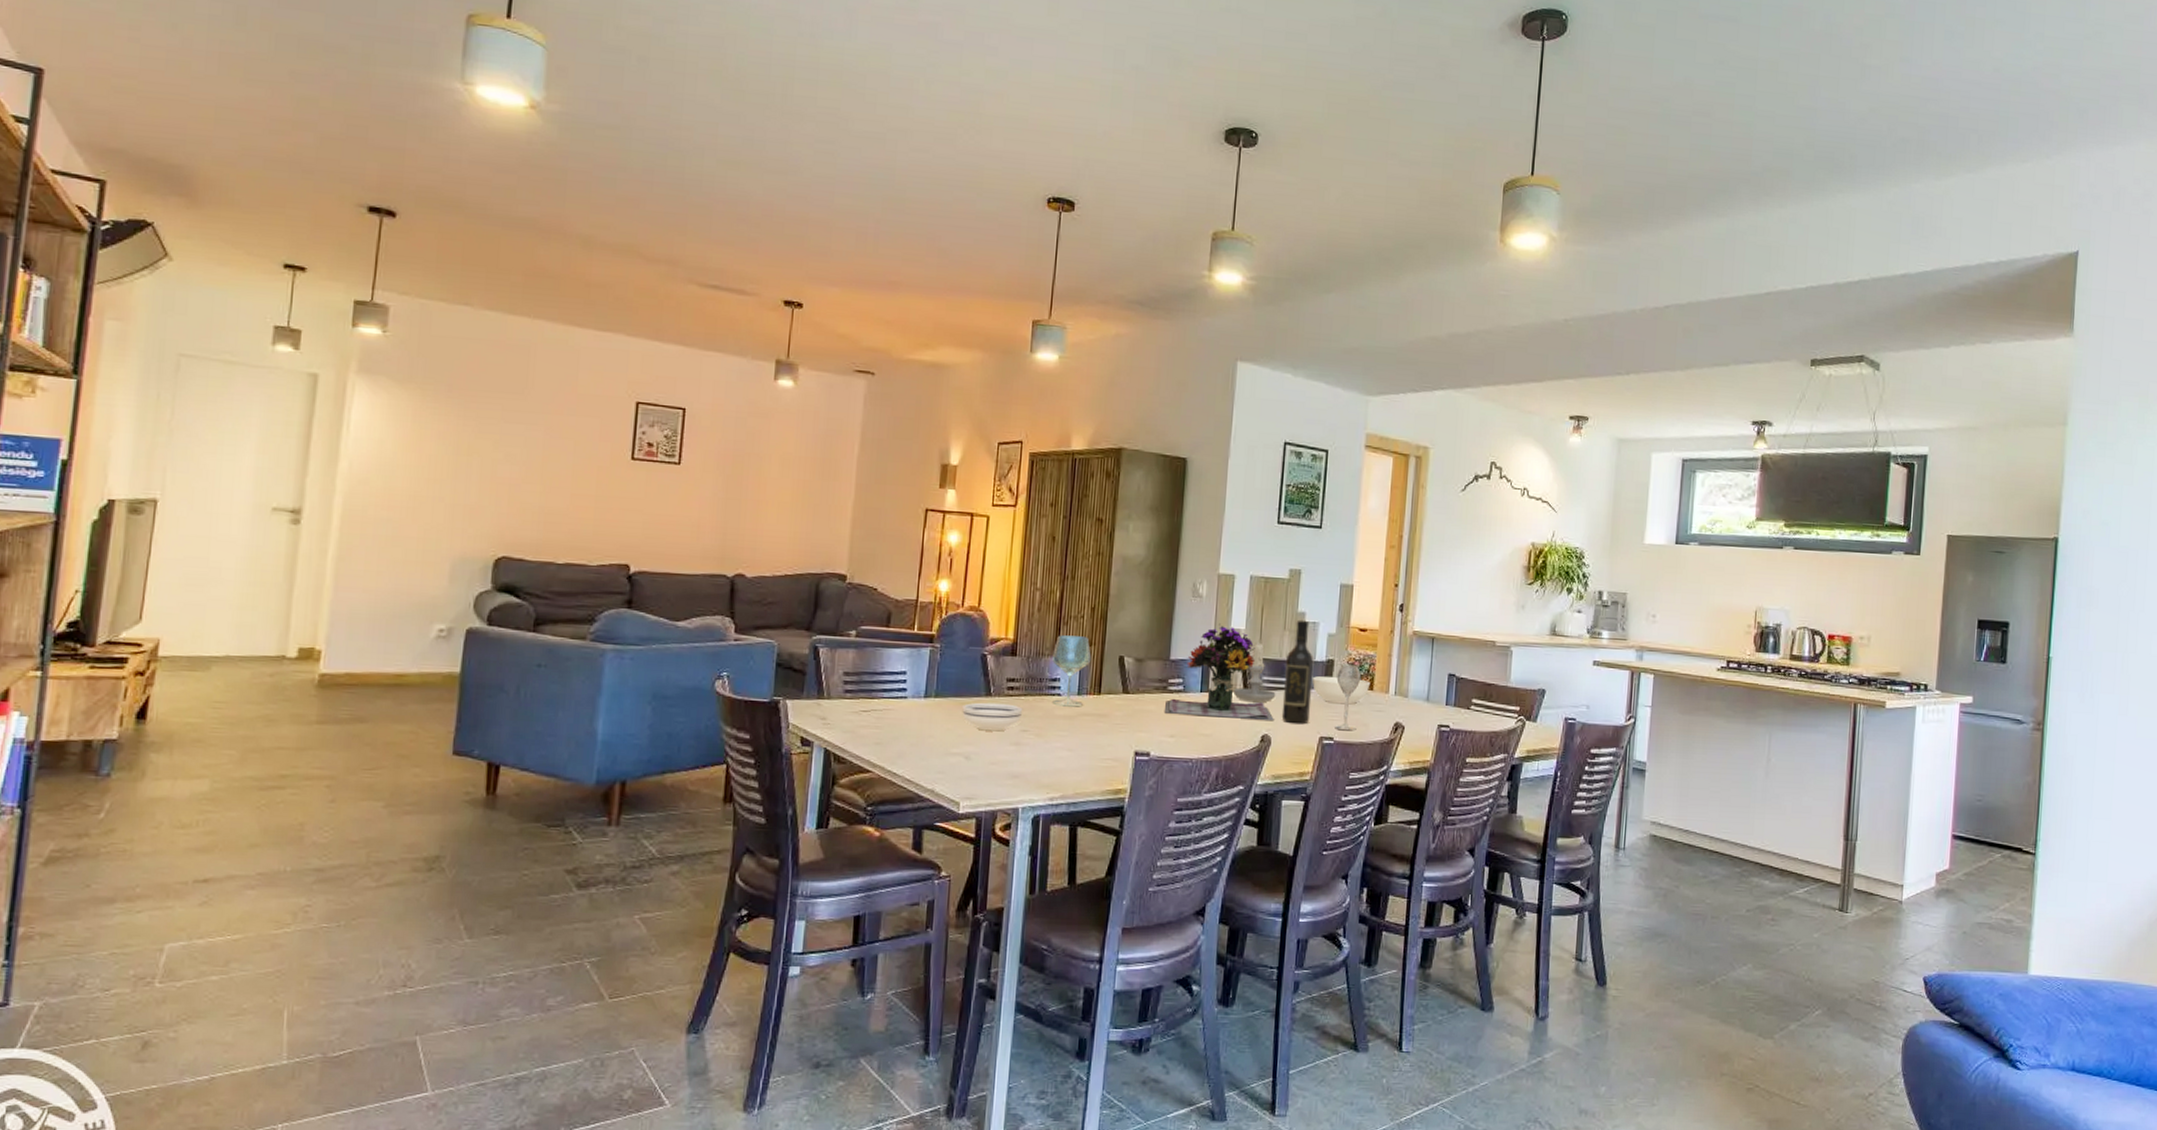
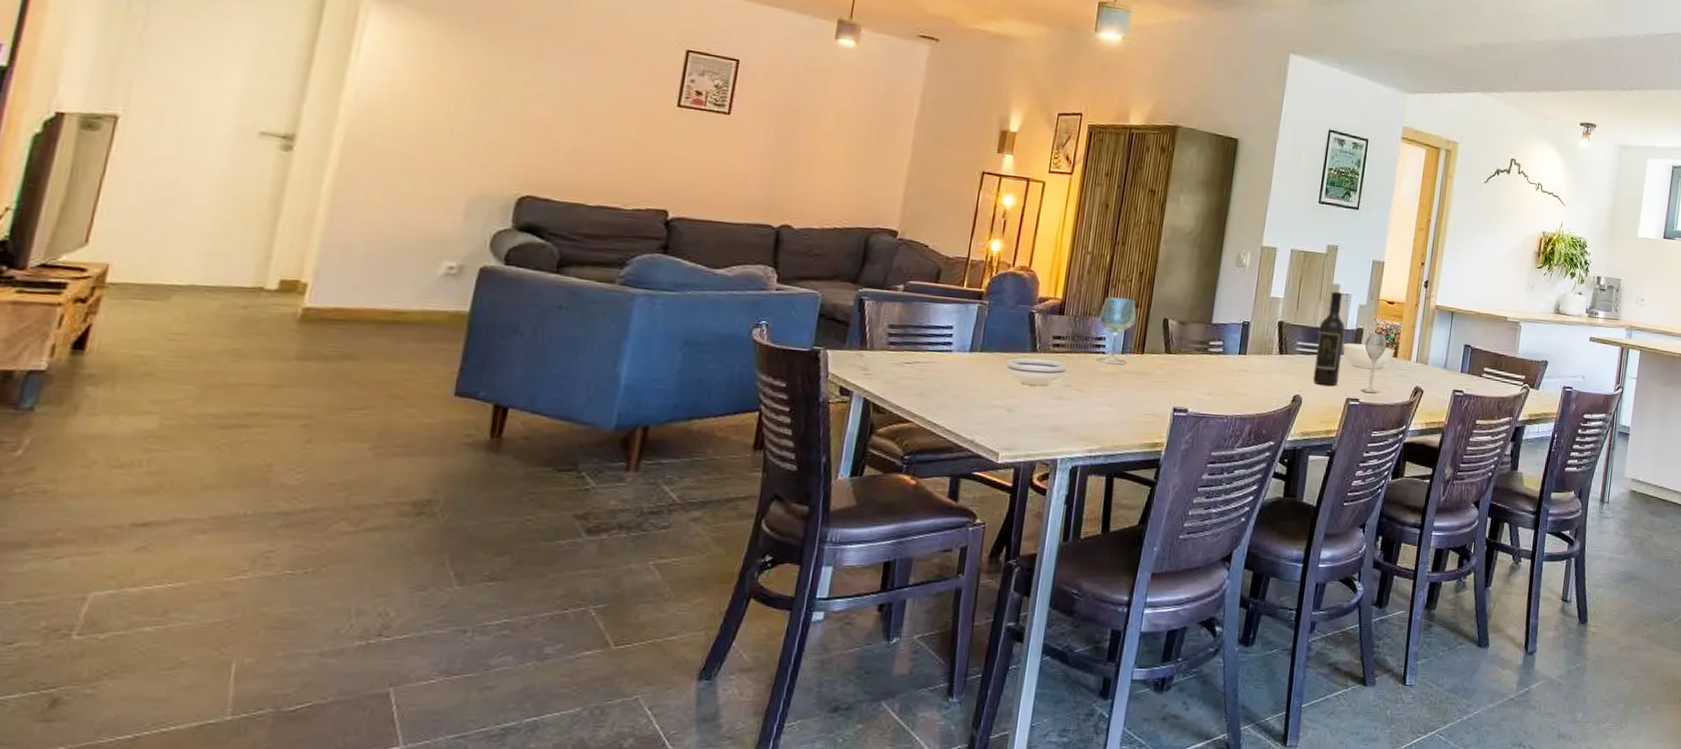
flower arrangement: present [1165,623,1274,720] -> none [1204,291,1306,382]
candle: present [1233,642,1276,703] -> none [1269,310,1309,366]

